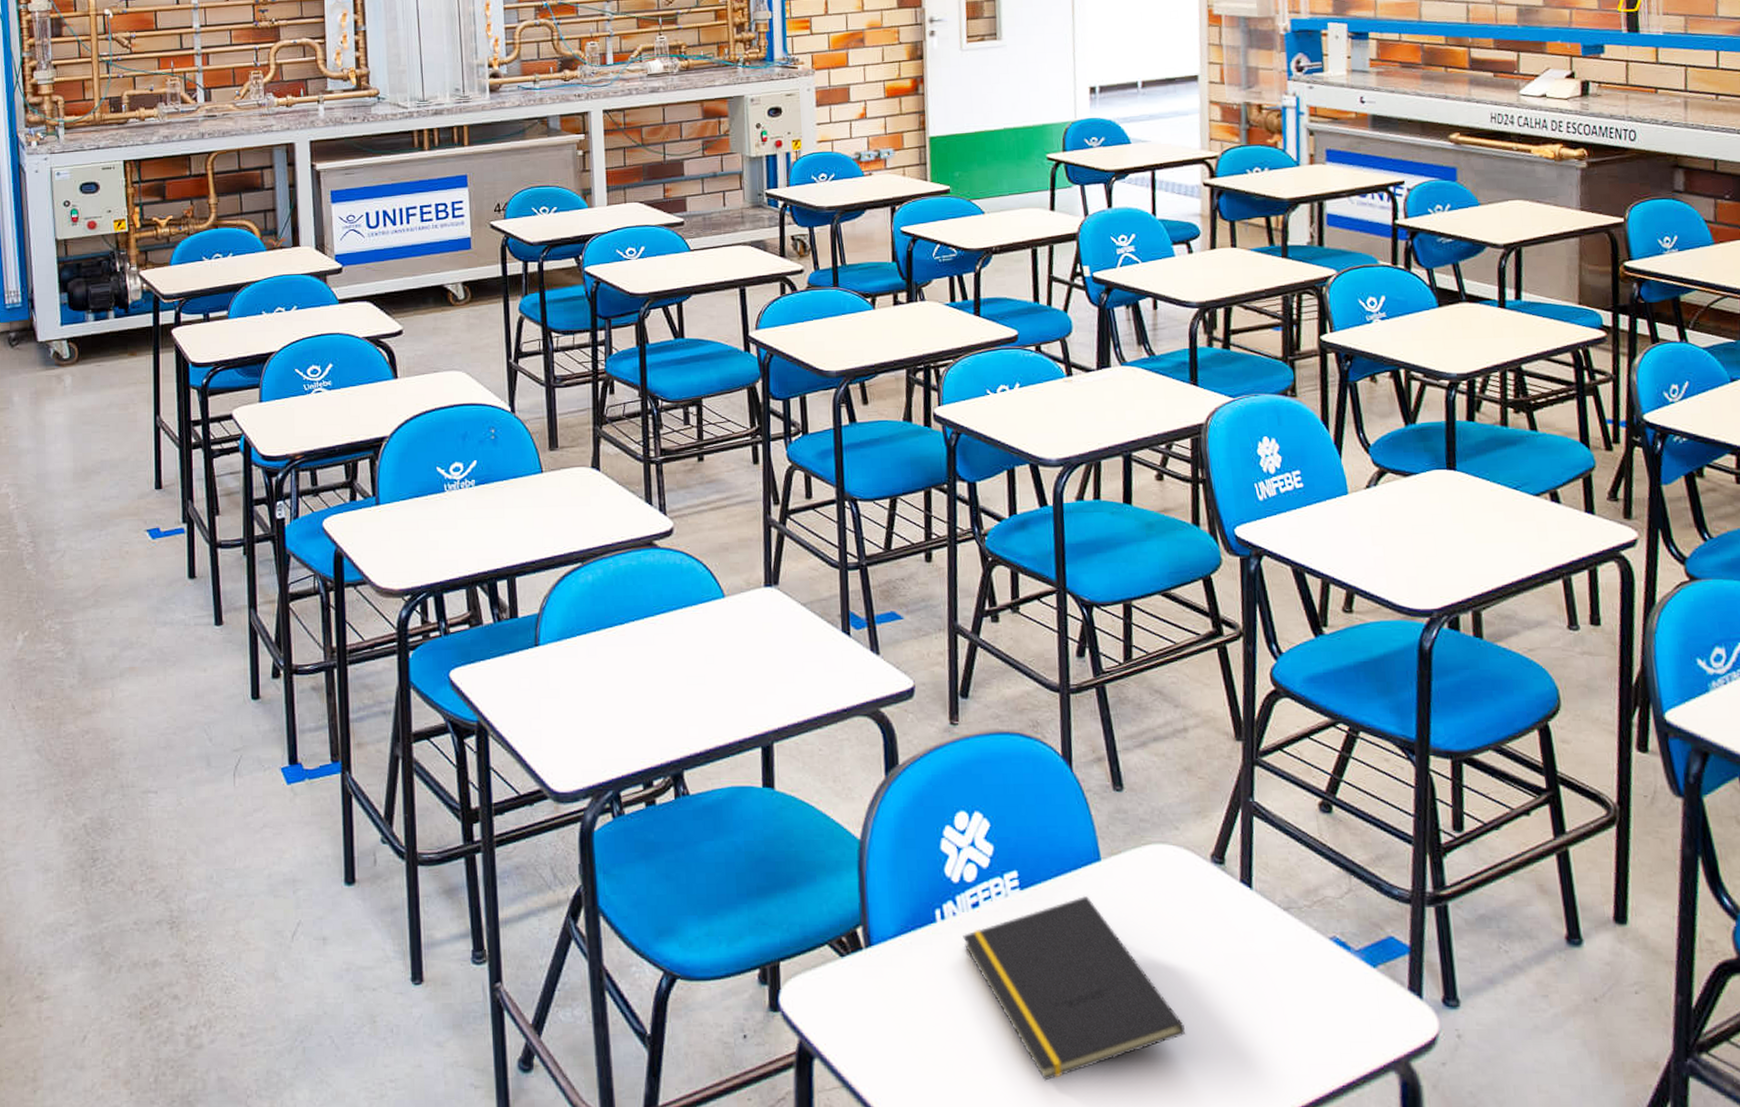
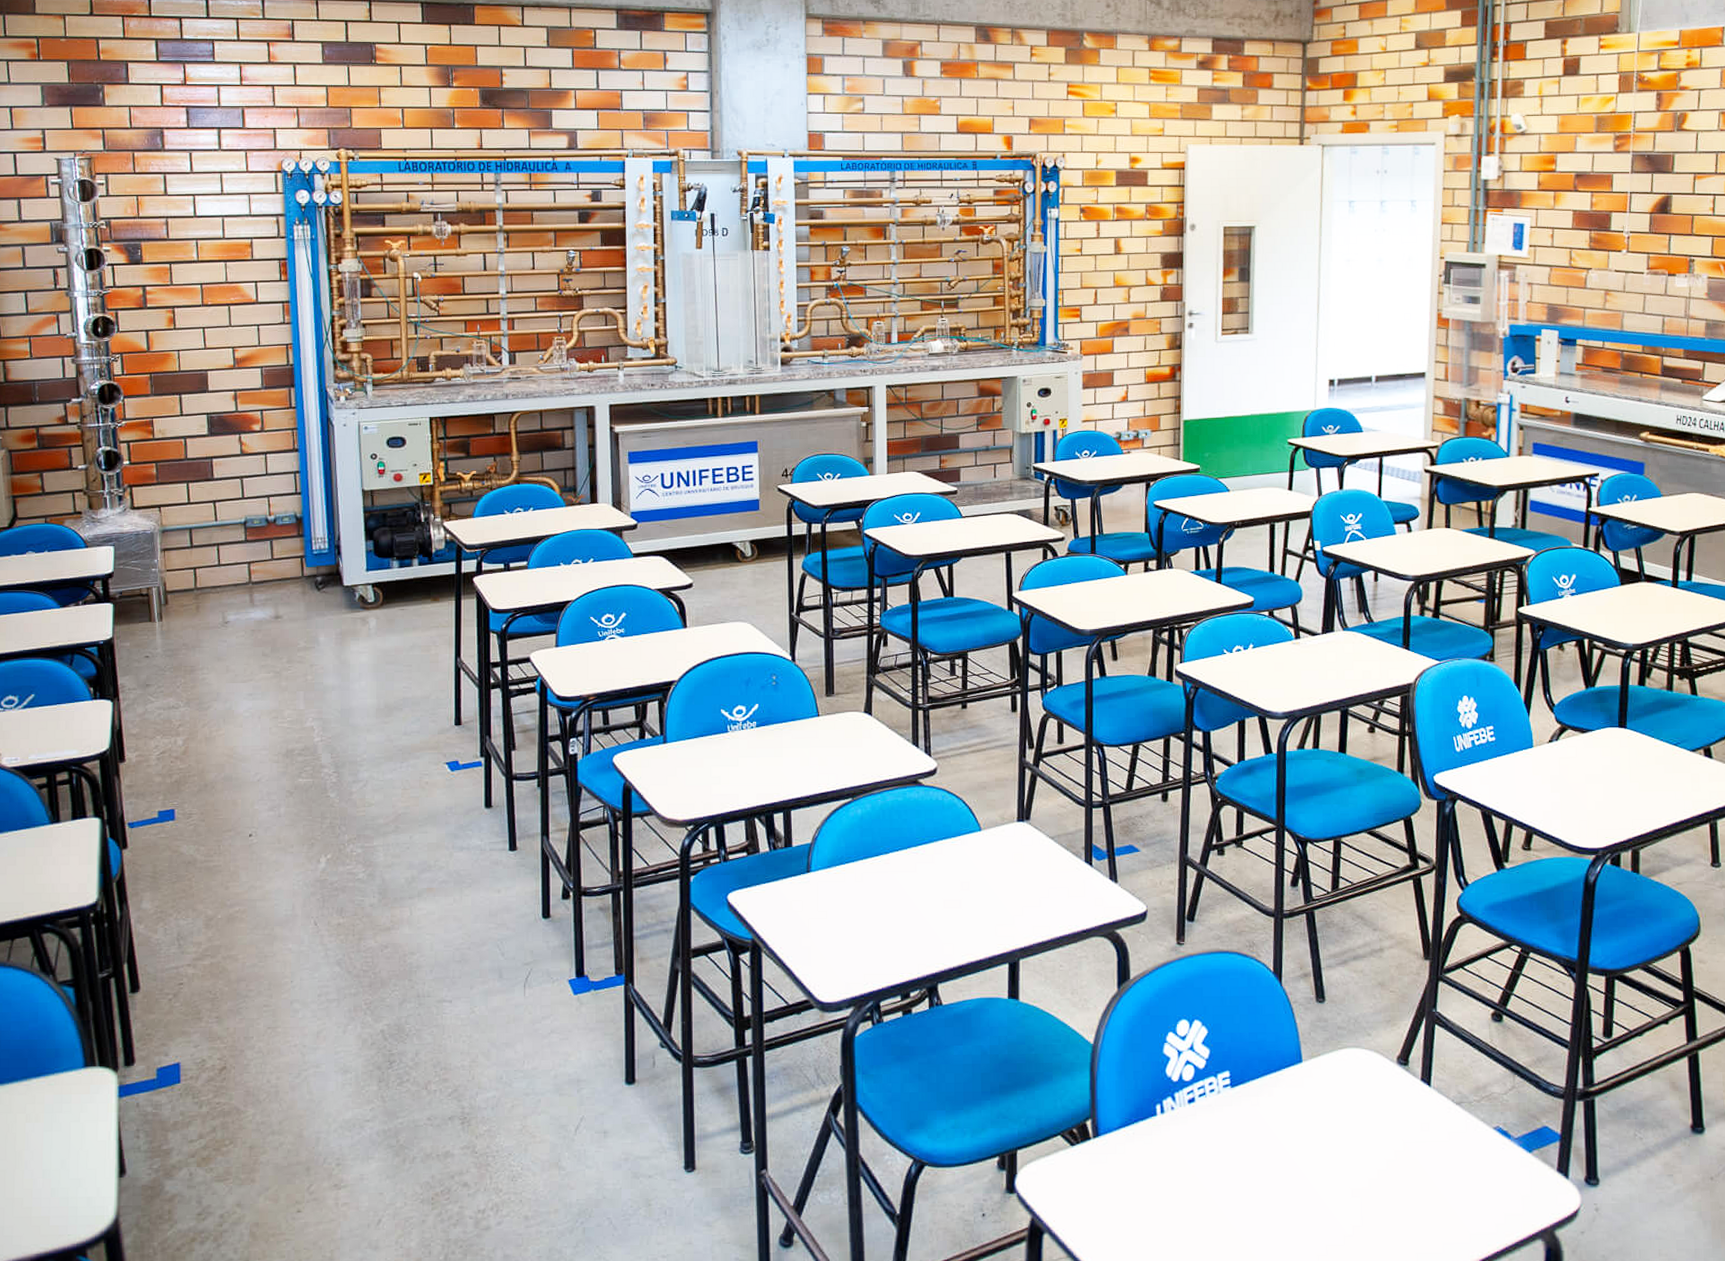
notepad: present [963,895,1186,1081] -> none [1179,1092,1367,1250]

